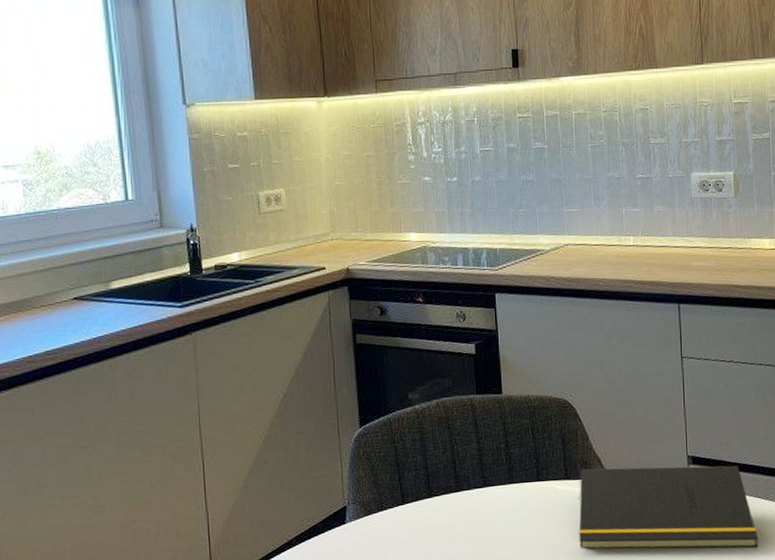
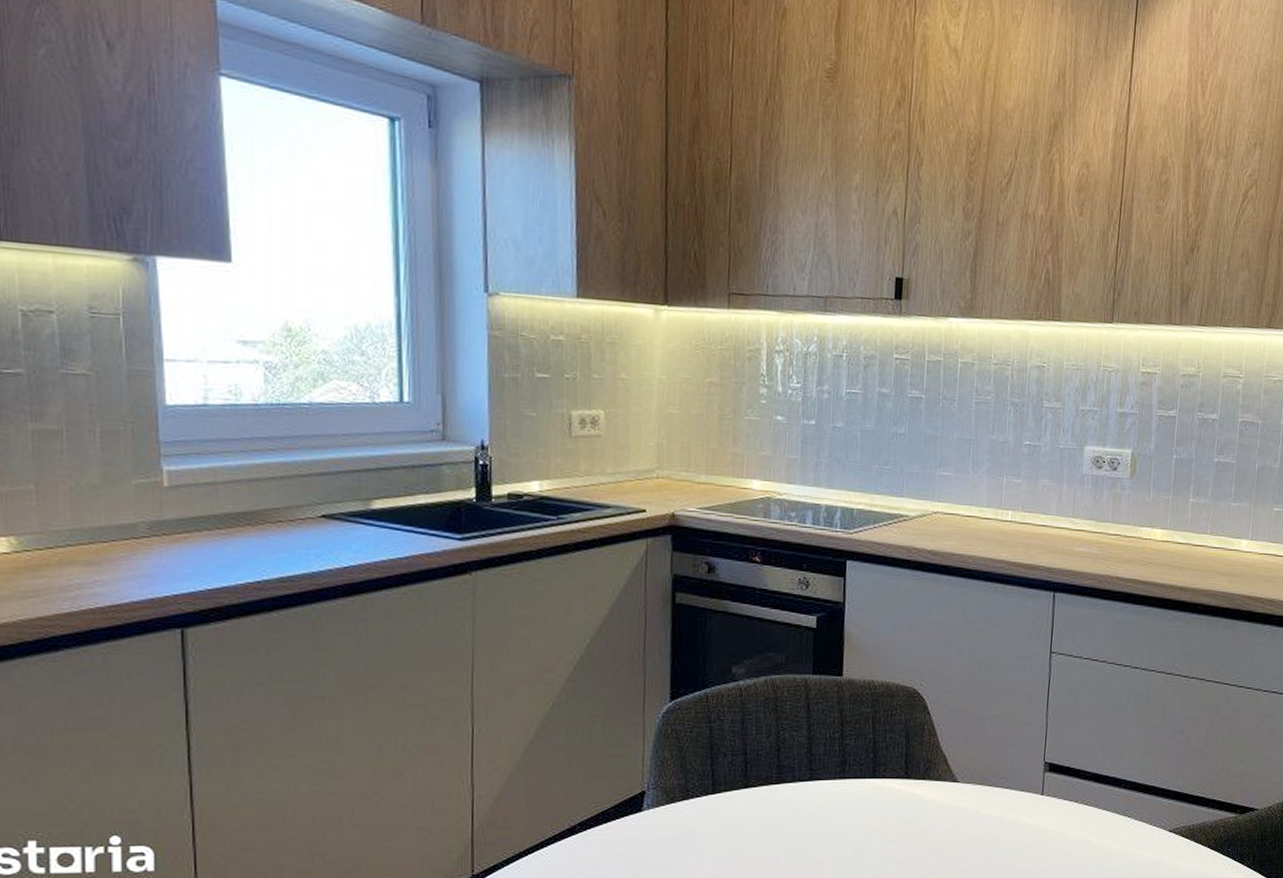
notepad: present [577,465,758,549] -> none [913,768,1111,868]

